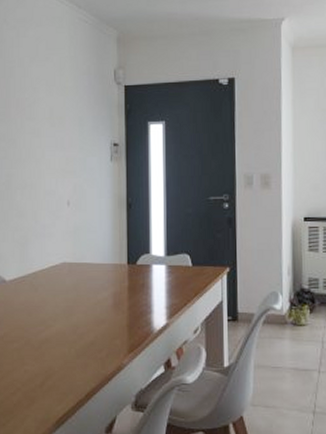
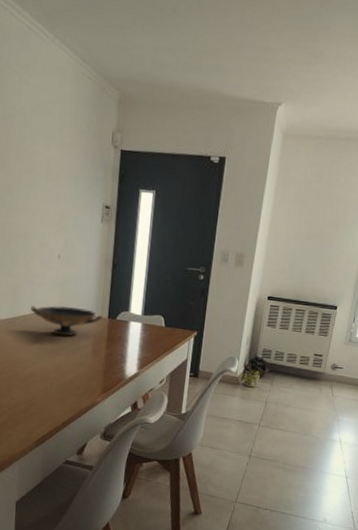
decorative bowl: none [41,256,121,291] -> present [31,305,102,337]

